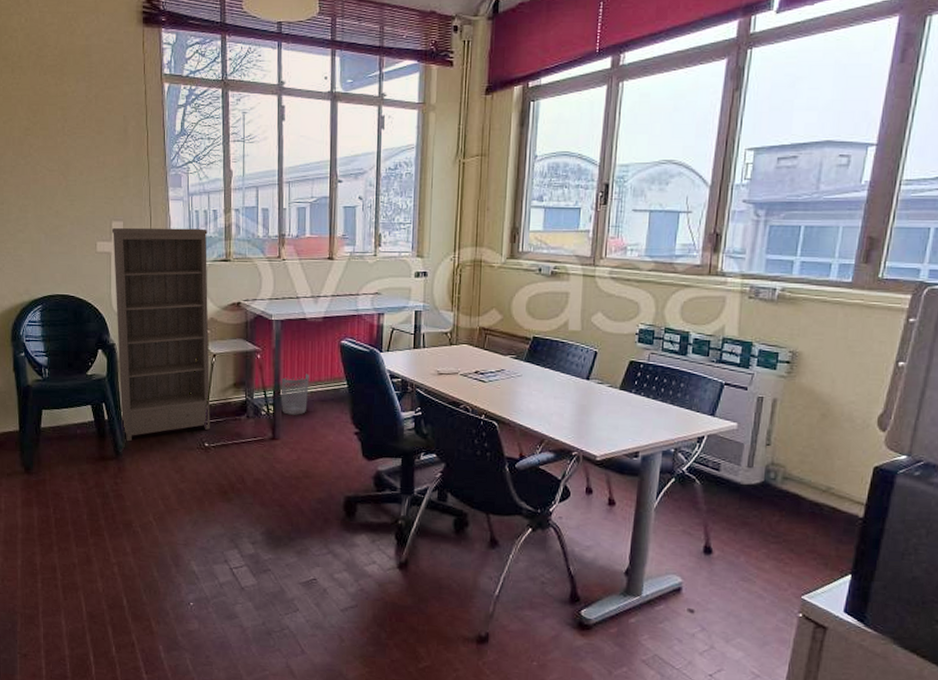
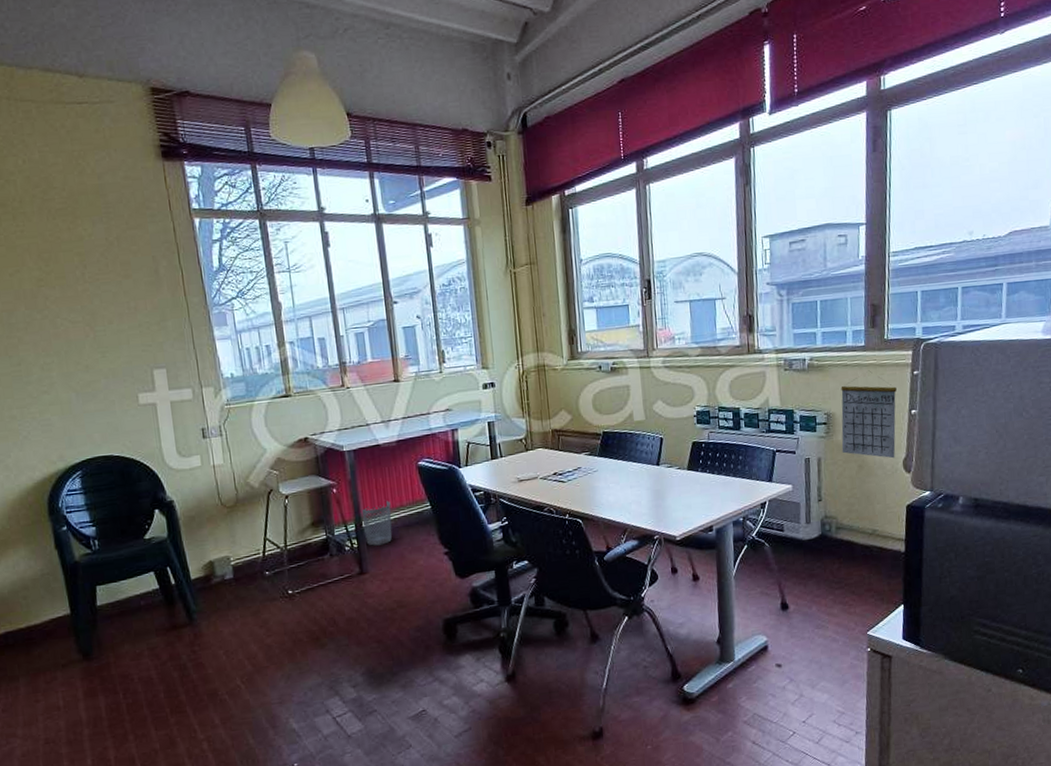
bookshelf: present [111,227,210,442] -> none [153,366,292,604]
calendar: none [803,310,884,413] -> present [841,370,897,459]

